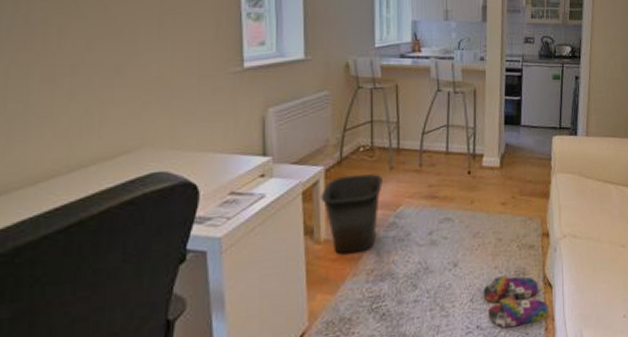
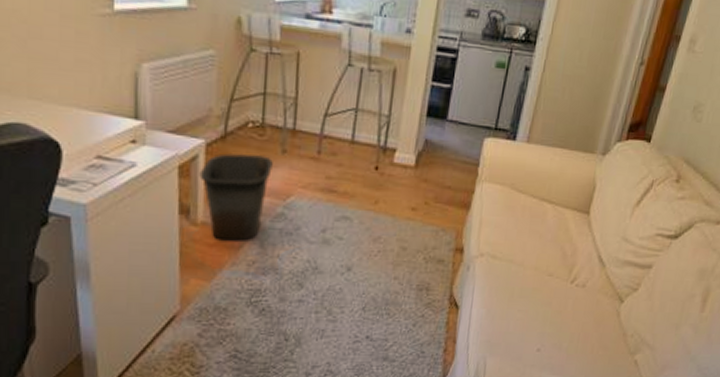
slippers: present [483,274,549,329] -> none [377,287,452,343]

